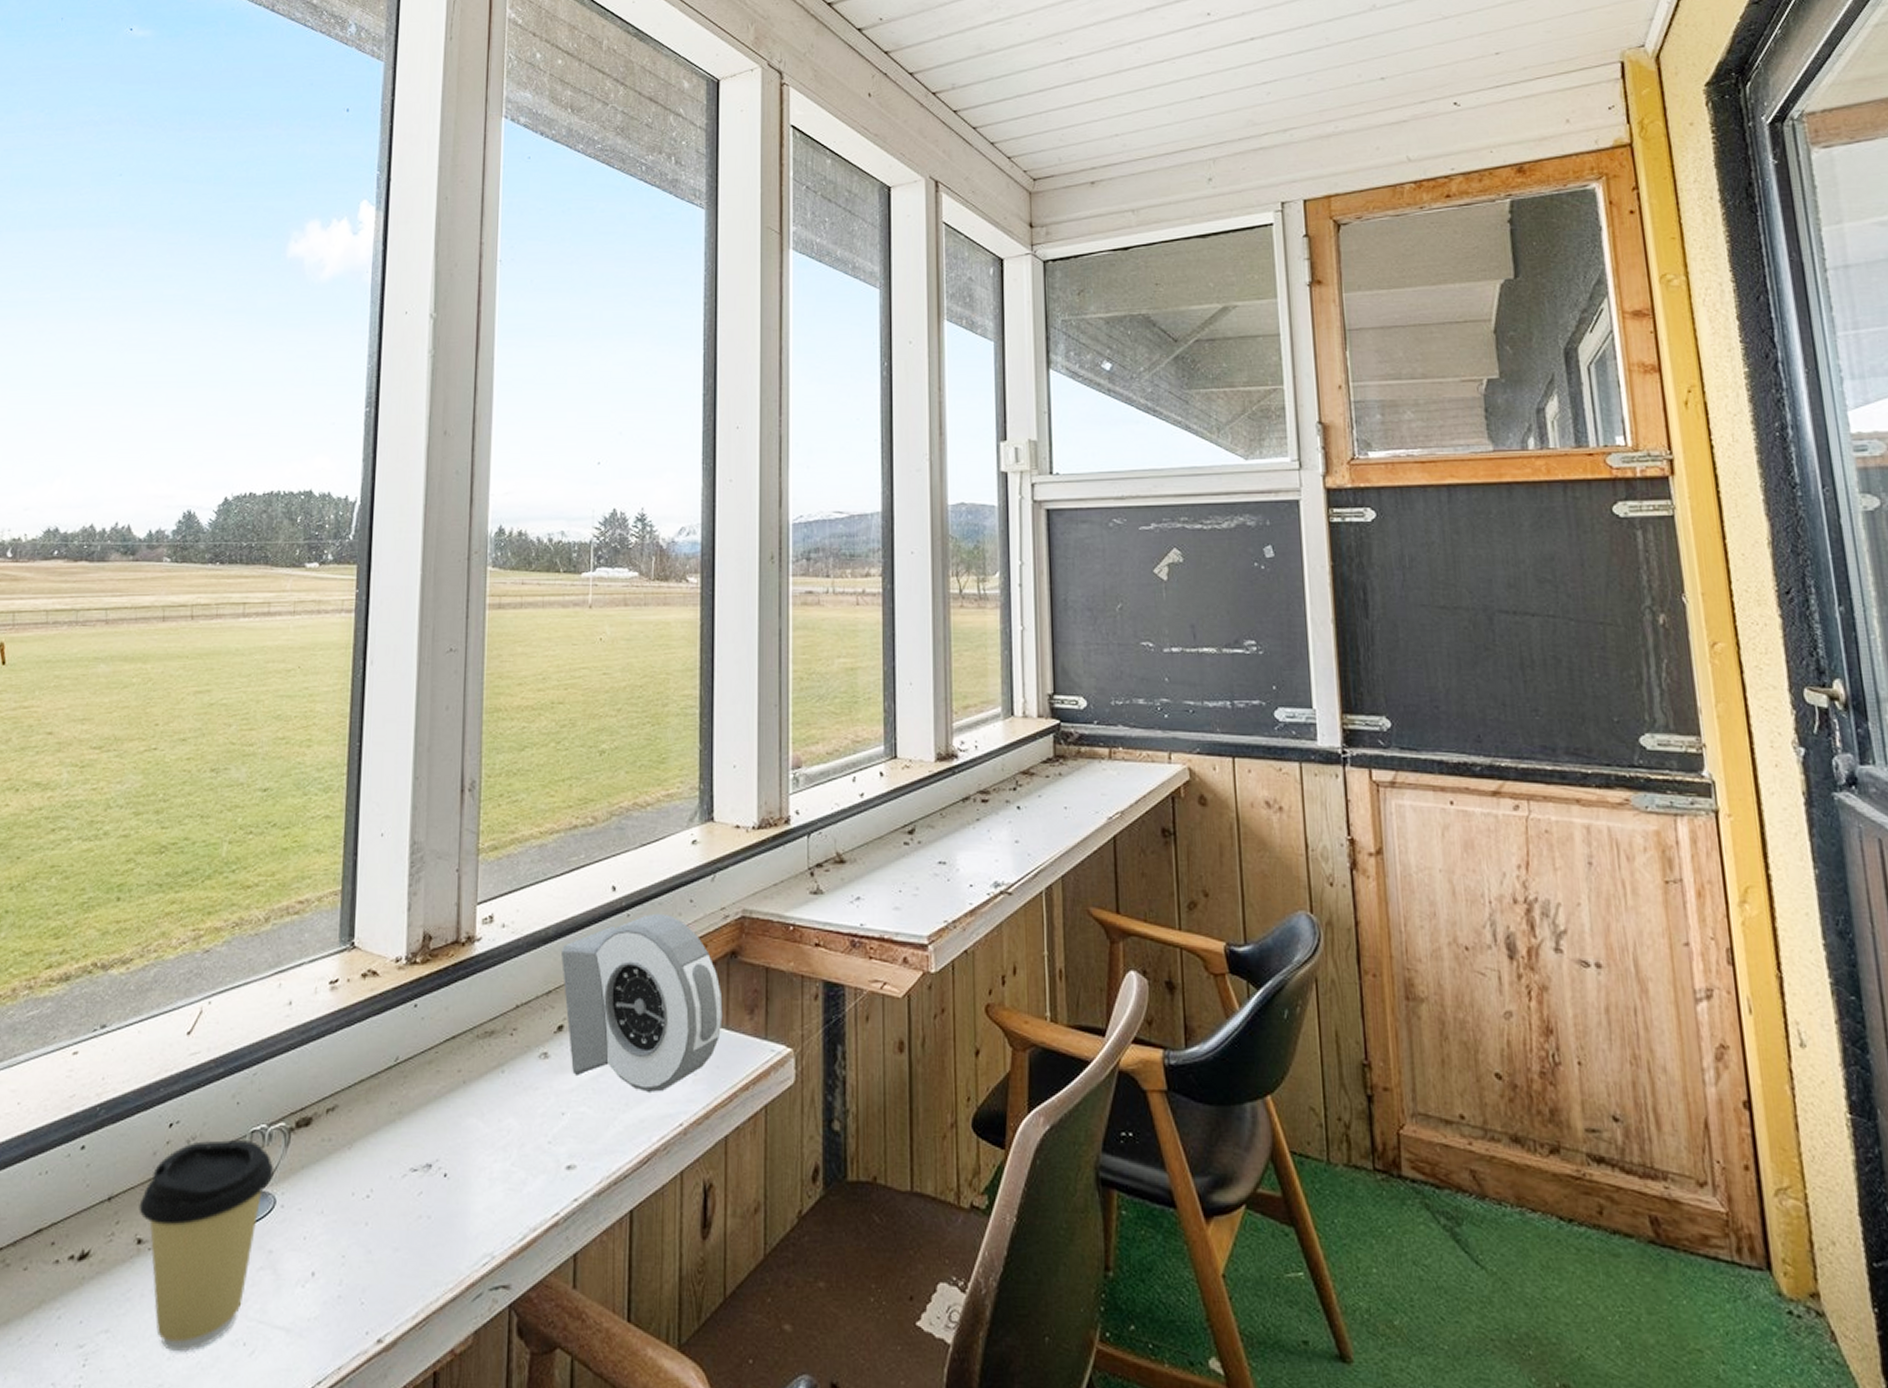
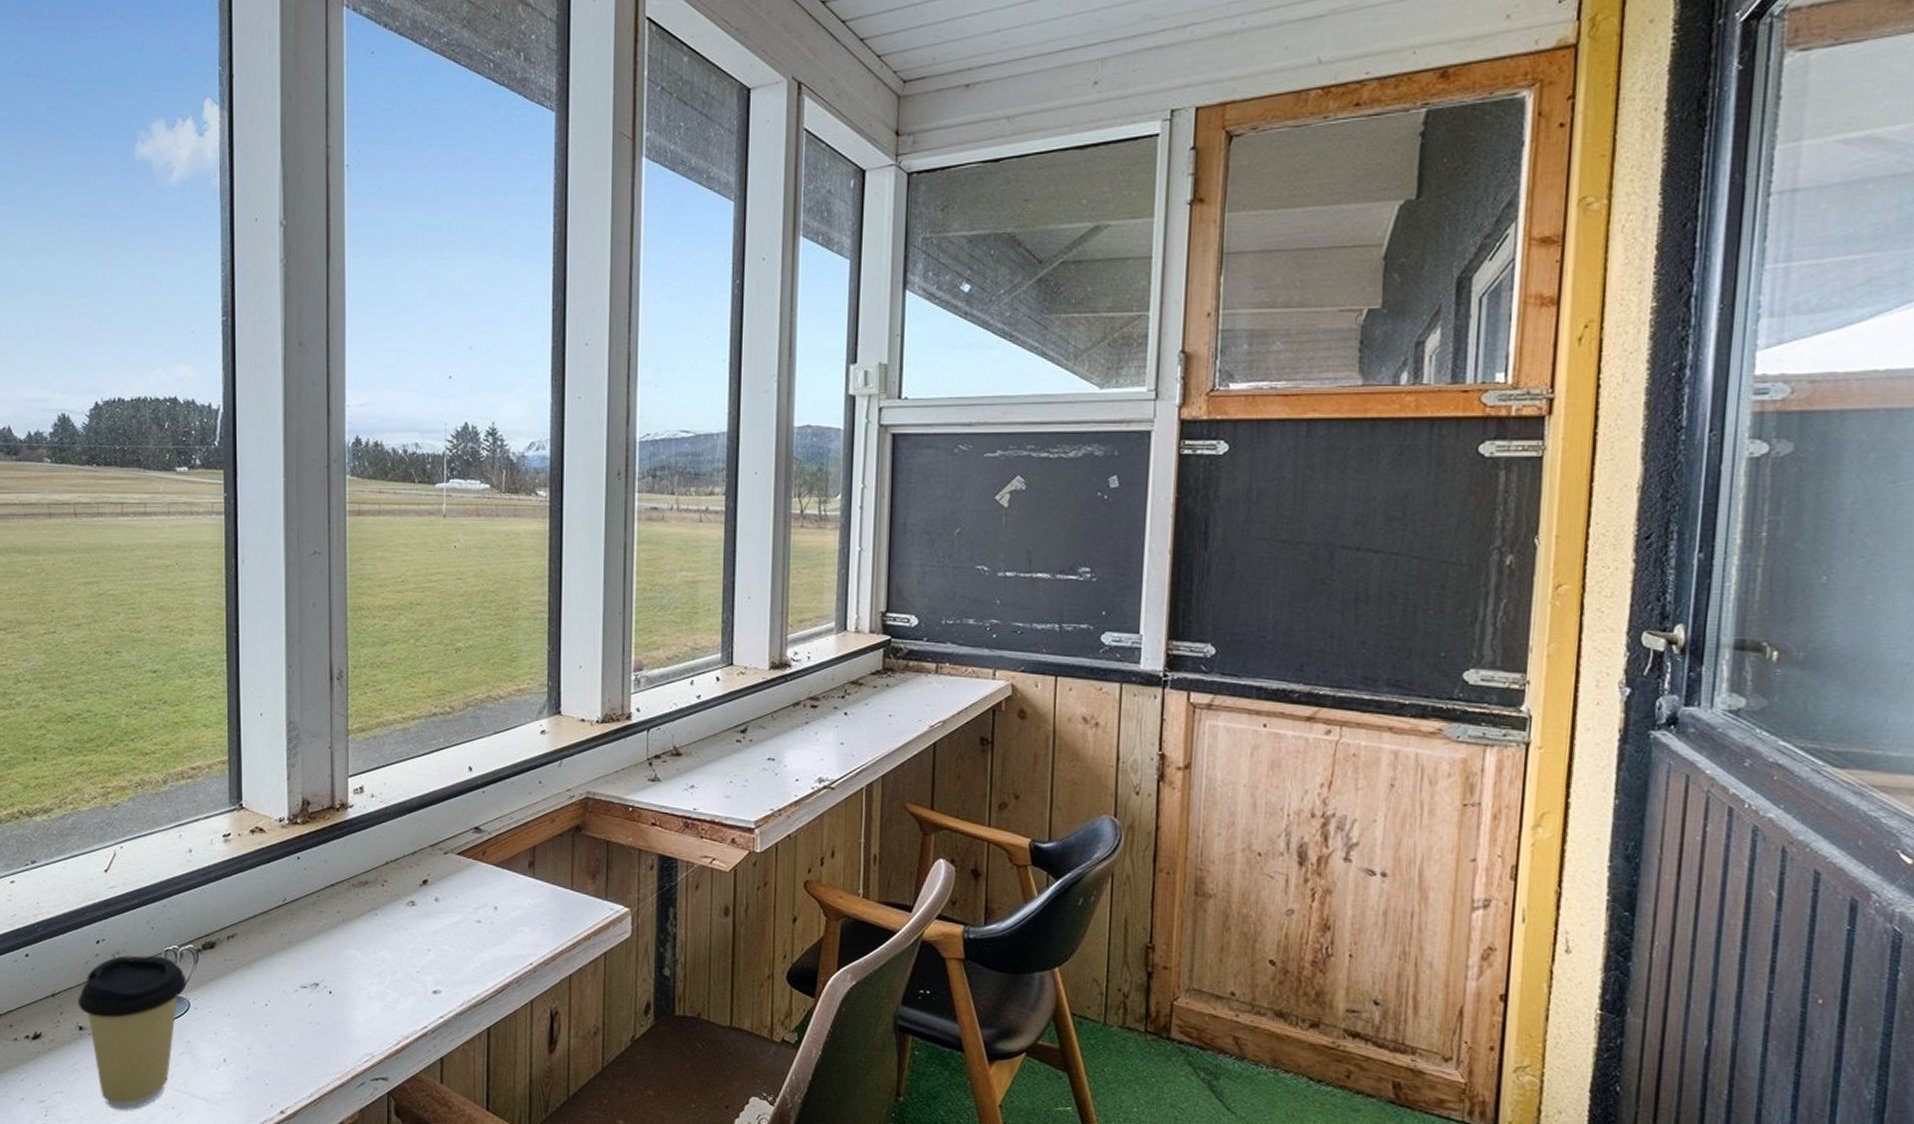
alarm clock: present [561,913,723,1092] -> none [425,791,568,938]

